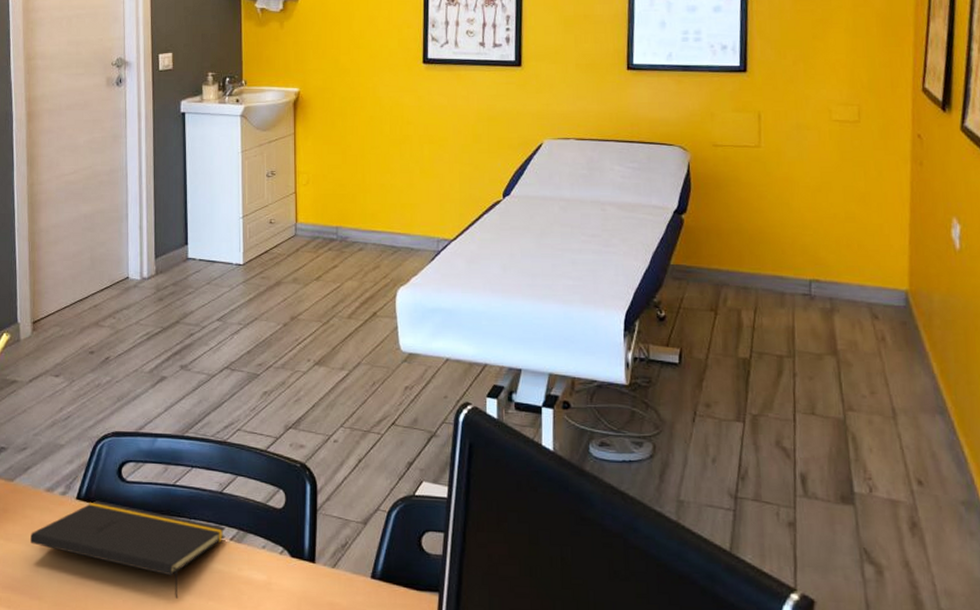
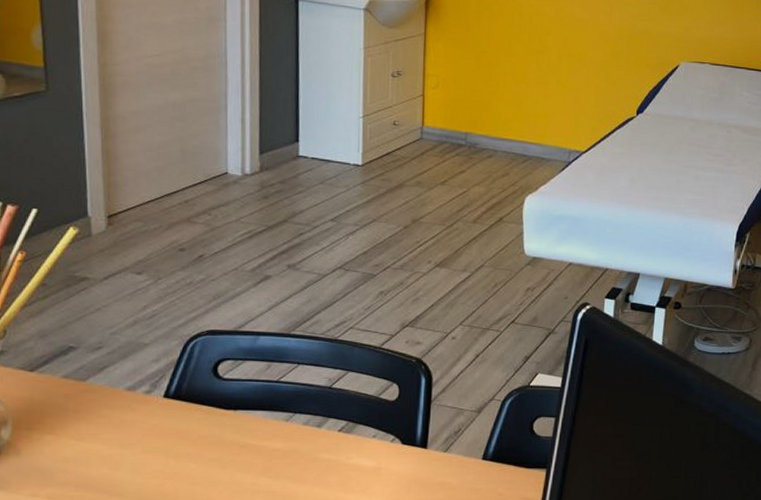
notepad: present [30,500,226,599] -> none [108,398,334,487]

